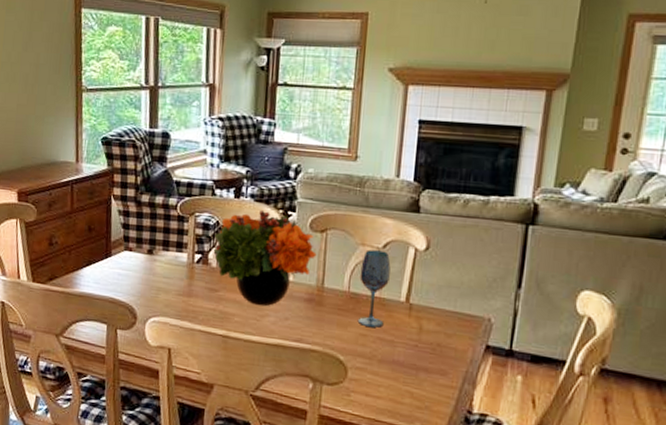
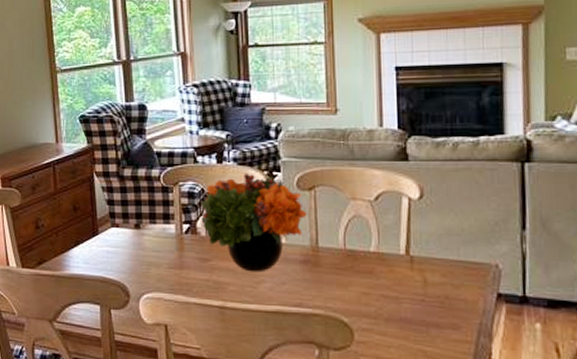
wineglass: present [357,249,391,328] -> none [354,203,387,286]

